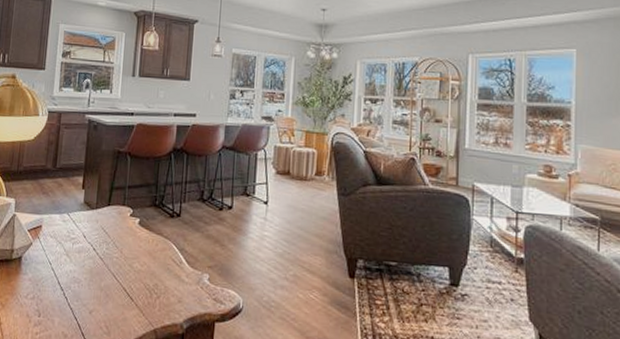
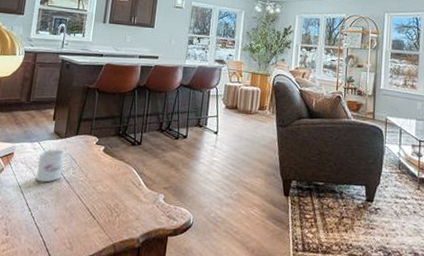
mug: none [67,221,106,259] -> present [36,149,73,183]

